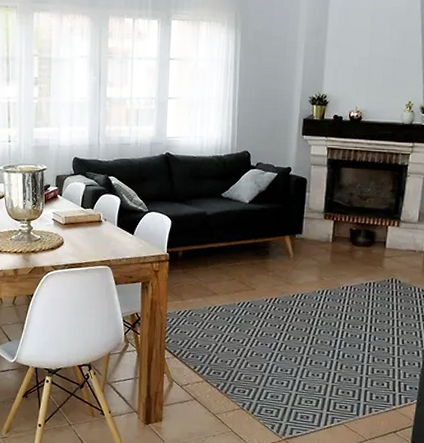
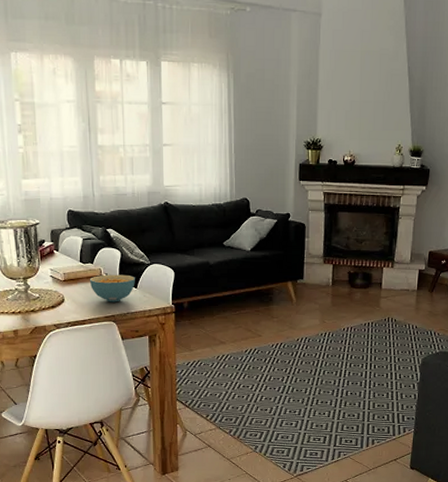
cereal bowl: none [88,220,132,248] -> present [89,274,135,302]

